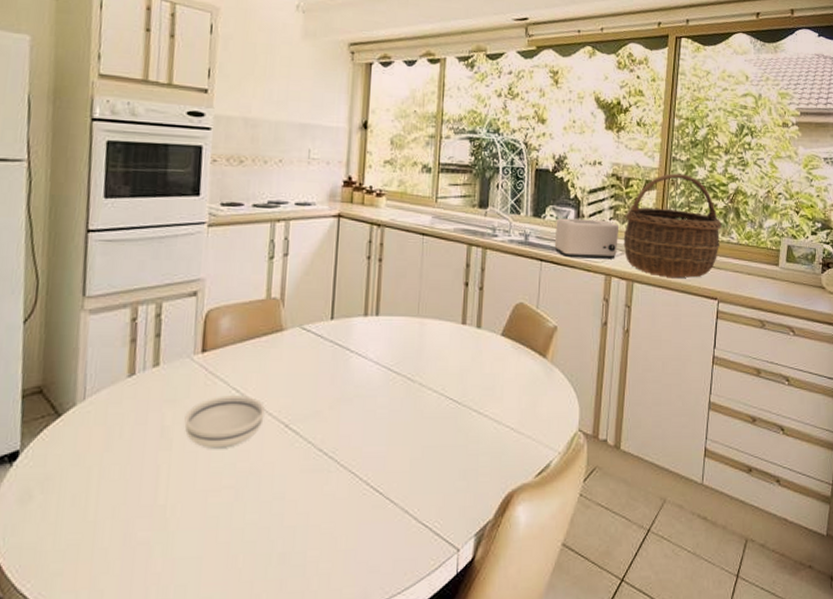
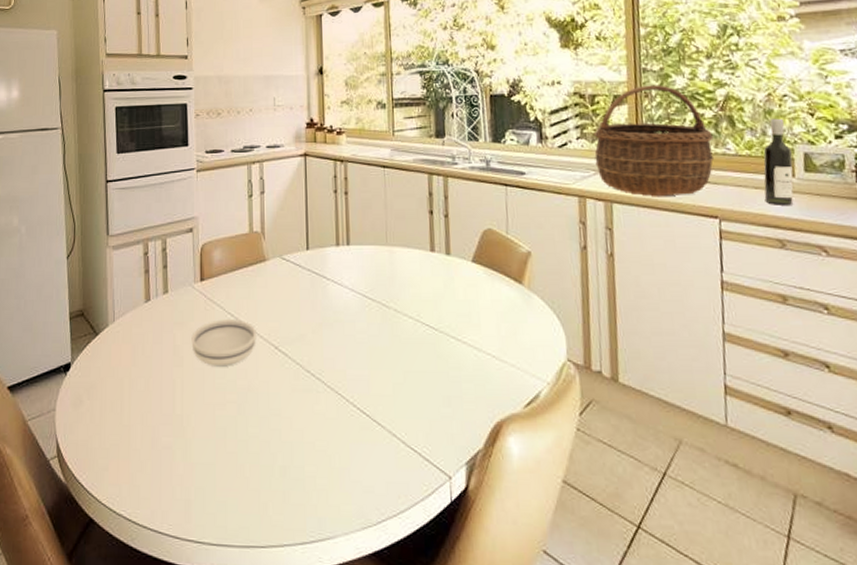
toaster: present [554,218,620,259] -> none [517,140,590,181]
bottle: none [754,213,780,290] -> present [763,118,794,205]

